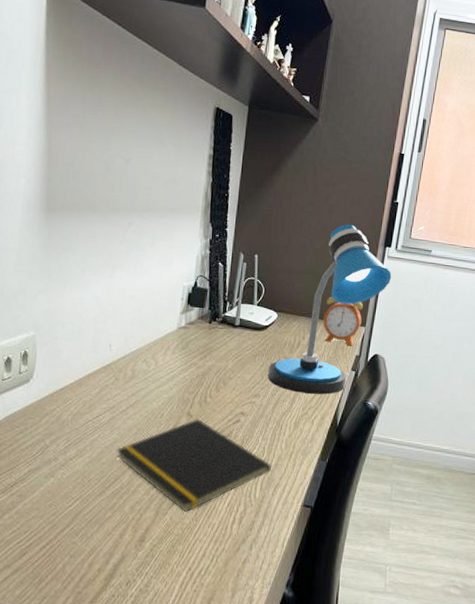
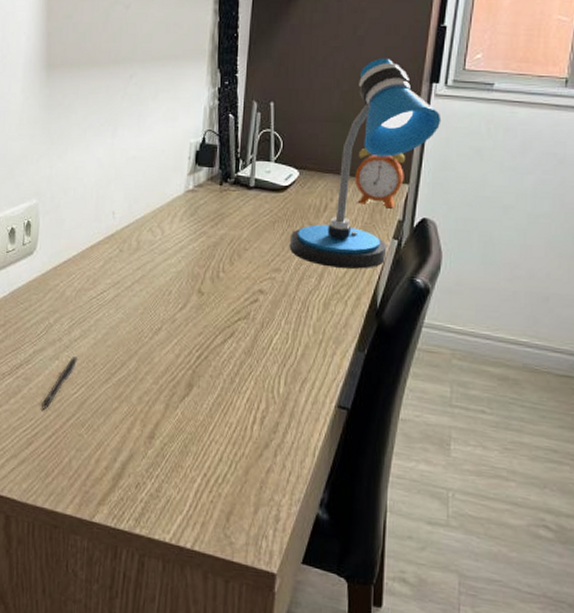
pen: none [35,474,73,523] -> present [41,356,78,410]
notepad: present [116,419,271,512] -> none [122,297,297,407]

